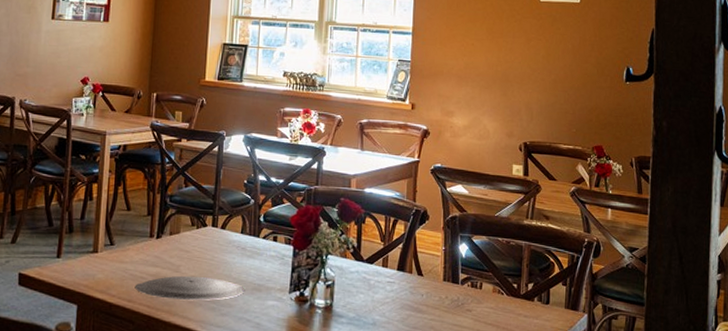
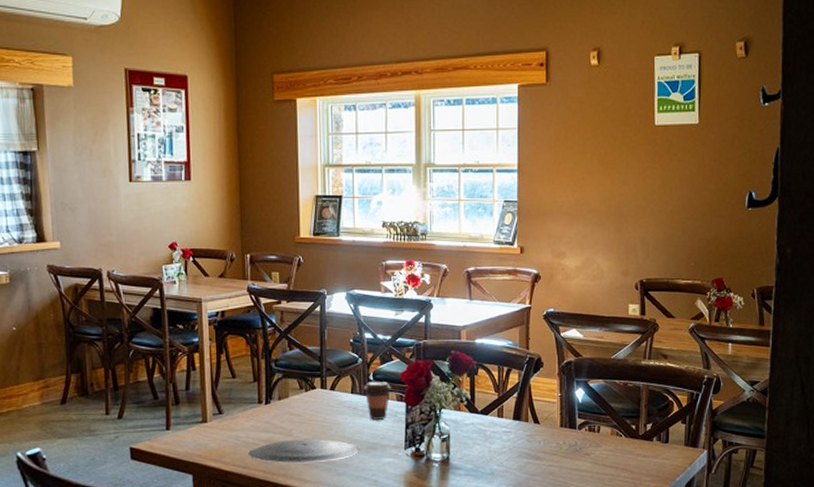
coffee cup: none [254,223,281,262] -> present [364,382,392,420]

